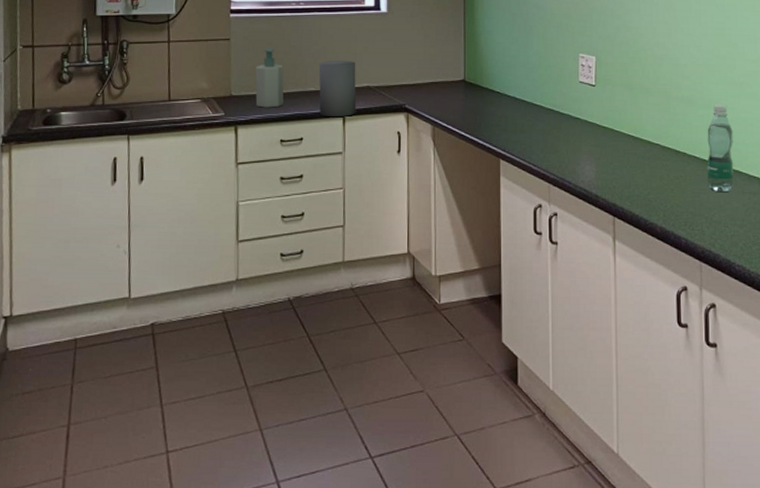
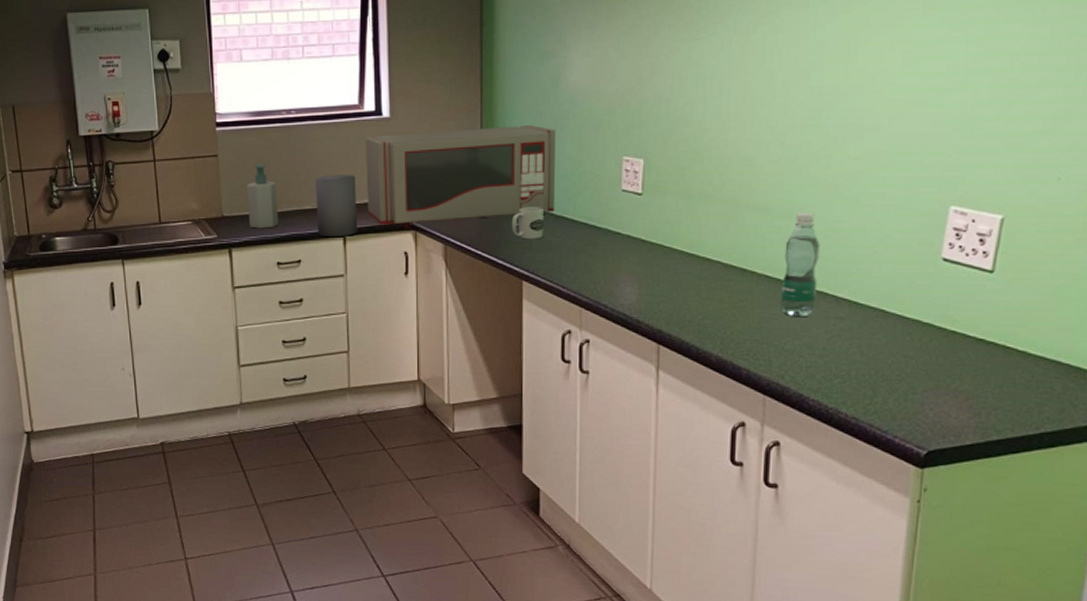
microwave: none [365,24,526,111] -> present [365,125,556,229]
mug: none [491,94,516,123] -> present [512,207,544,240]

